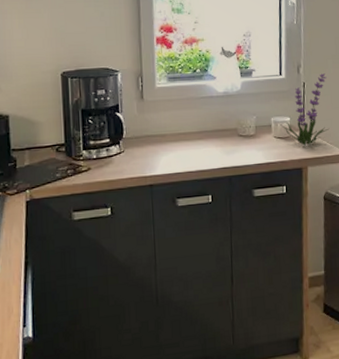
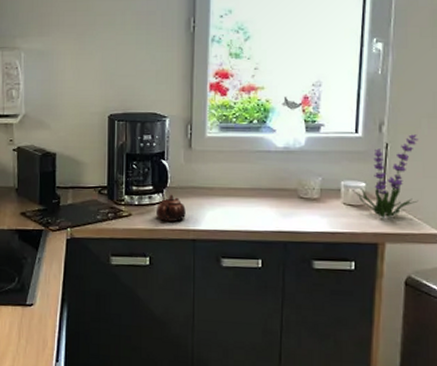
teapot: none [114,145,142,171] -> present [157,194,186,222]

